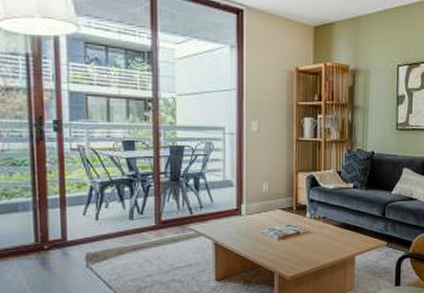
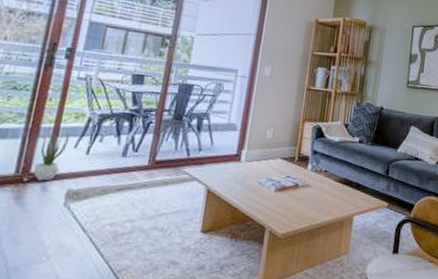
potted plant: none [51,201,76,248] -> present [33,132,69,181]

